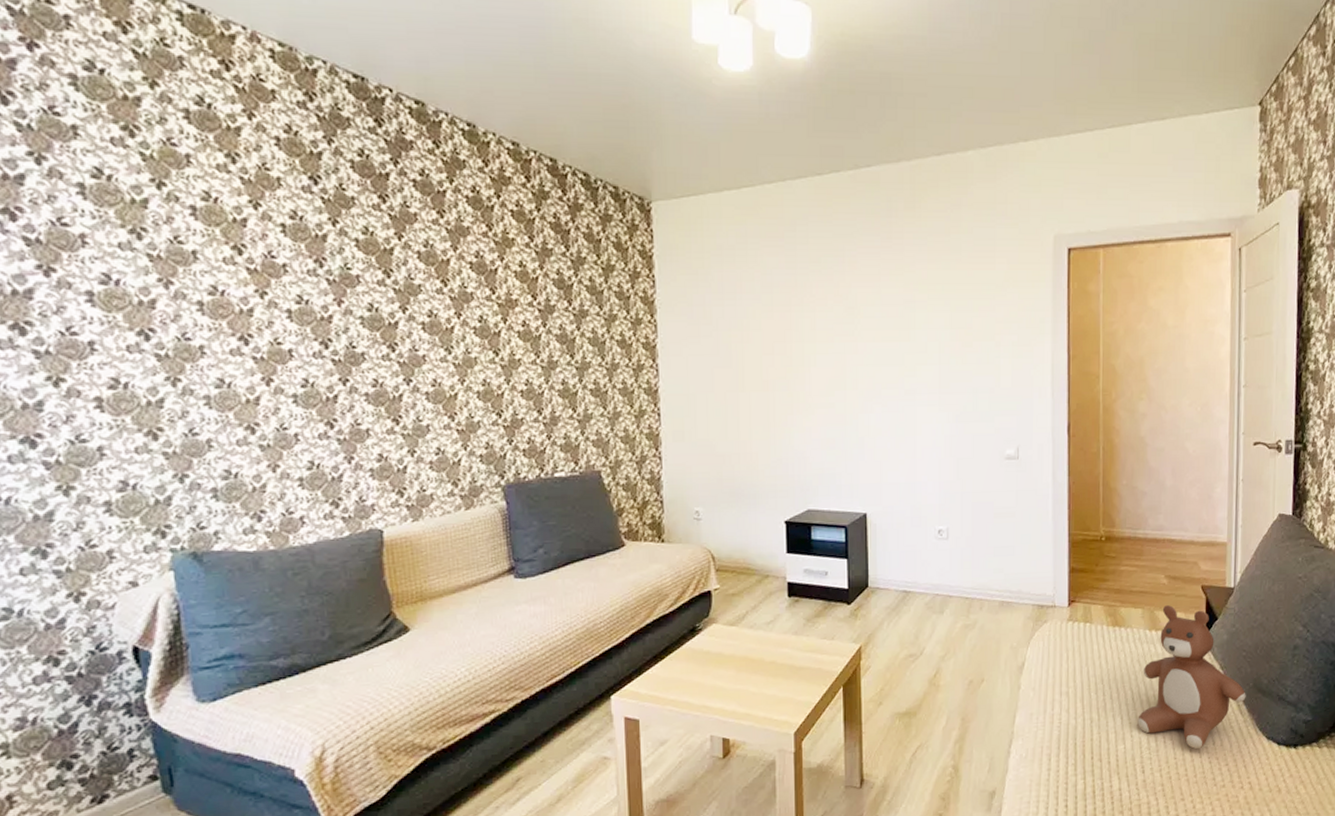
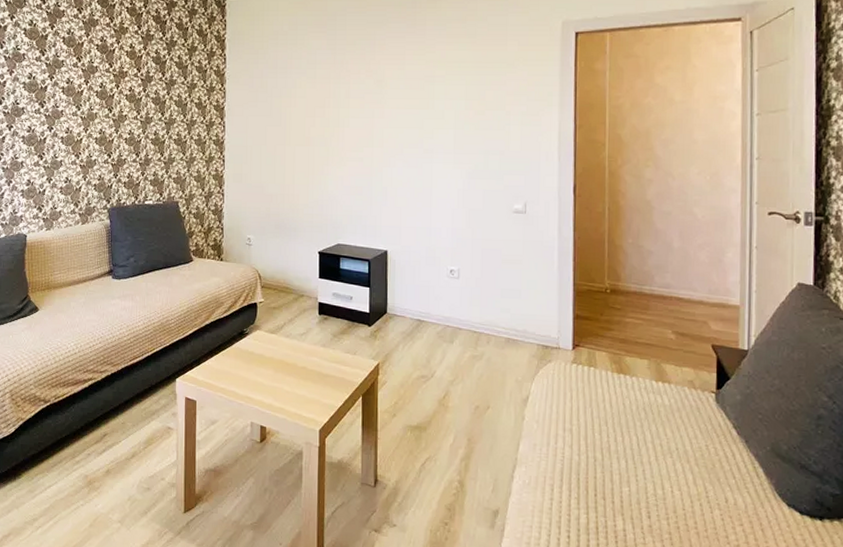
teddy bear: present [1137,605,1246,749] -> none [643,360,763,504]

